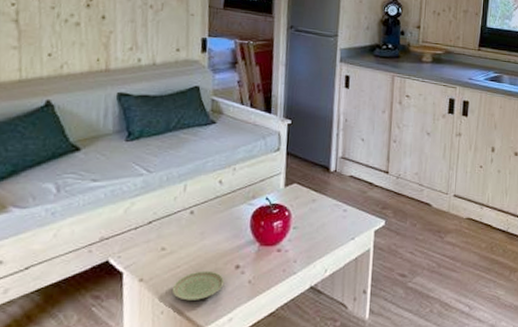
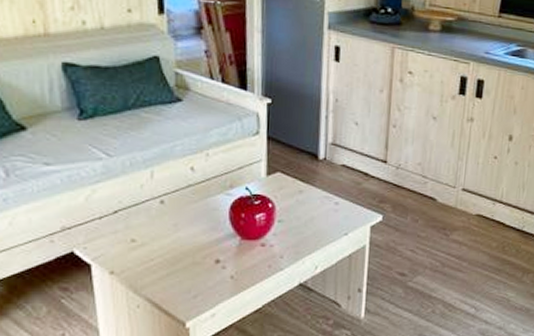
plate: present [172,271,225,301] -> none [146,264,204,295]

